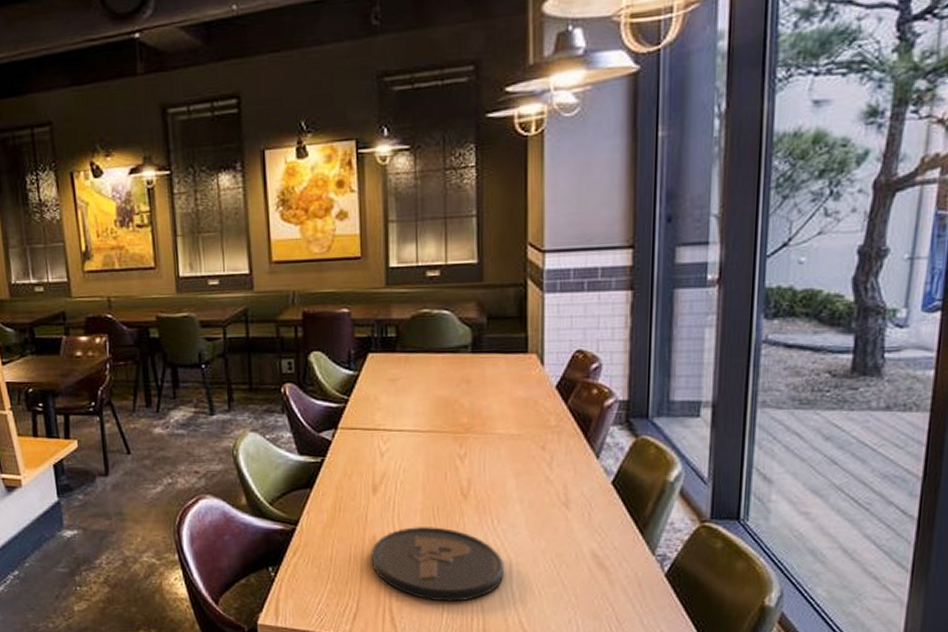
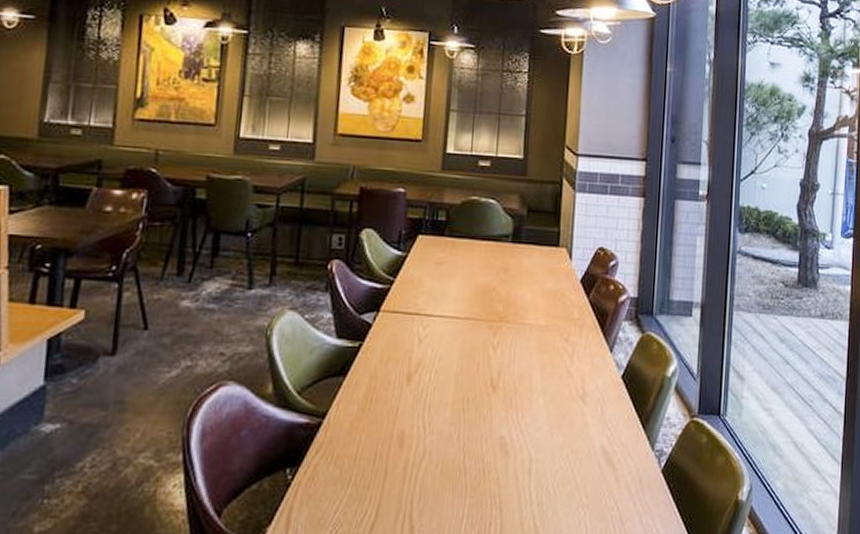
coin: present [371,526,505,602] -> none [396,419,525,506]

